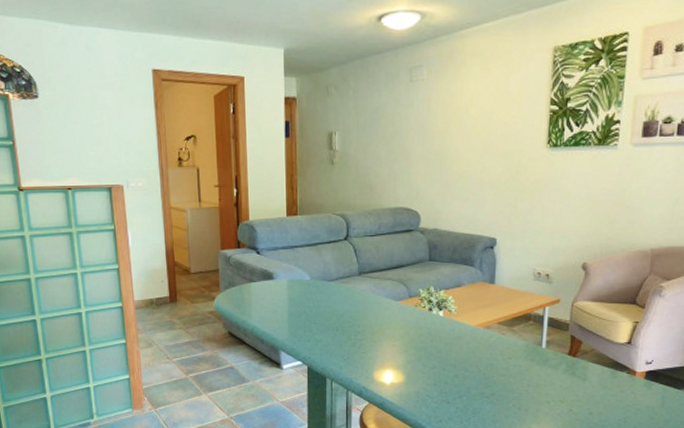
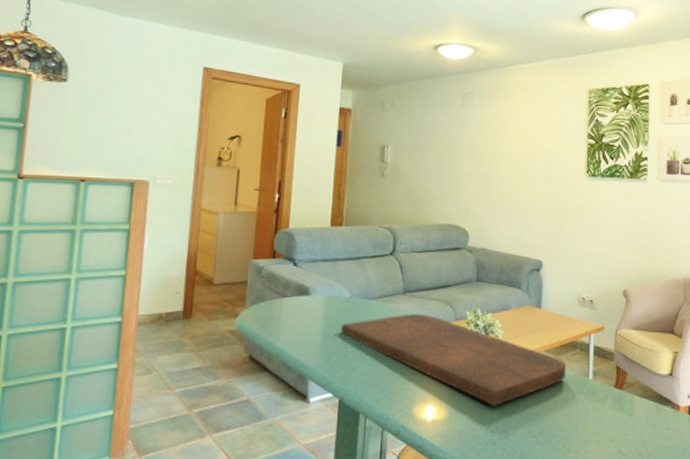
cutting board: none [304,293,519,372] -> present [340,314,566,407]

